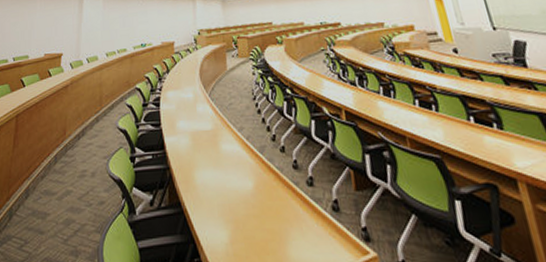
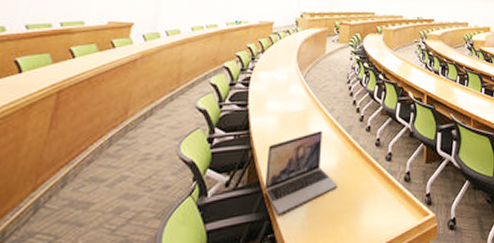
laptop: none [184,151,258,237] -> present [264,131,338,214]

